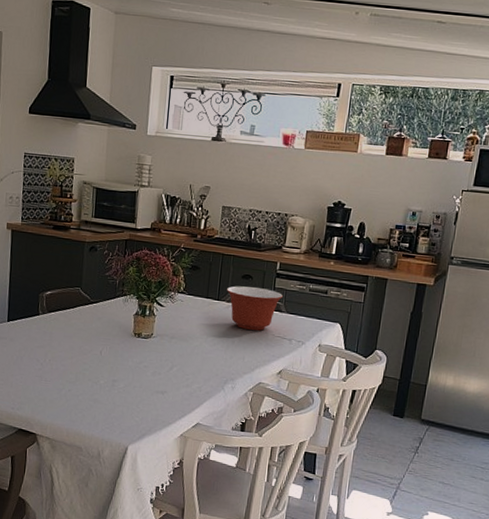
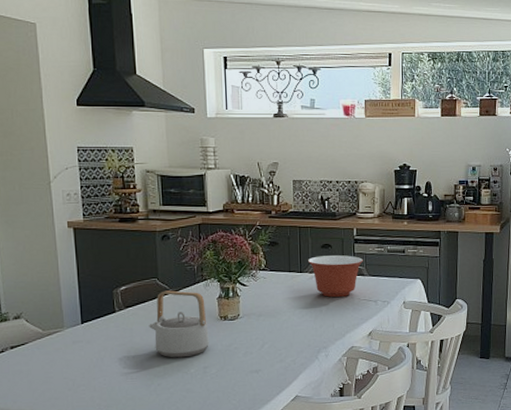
teapot: none [67,300,122,369] -> present [149,290,209,358]

